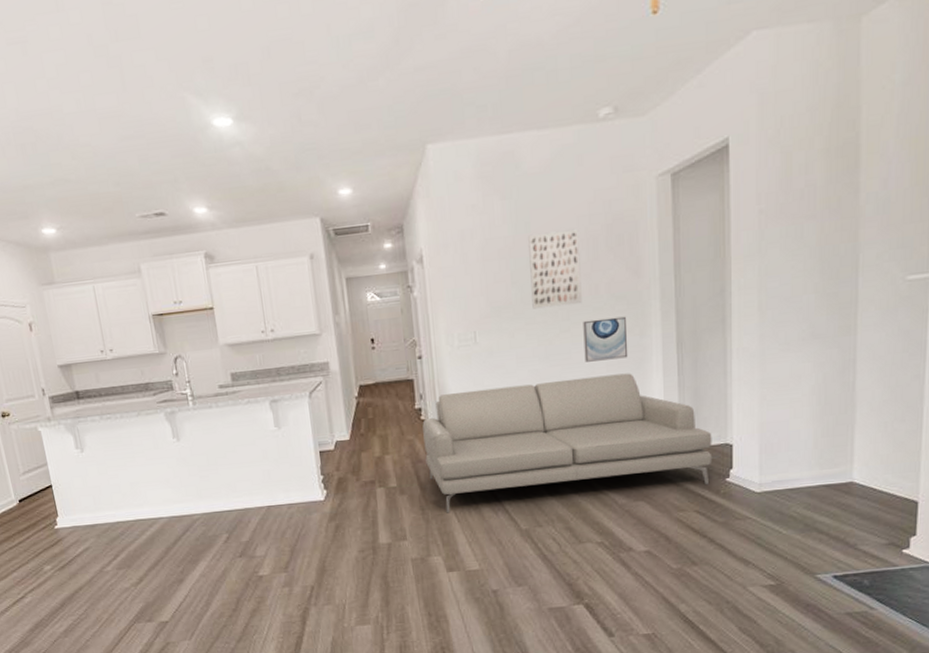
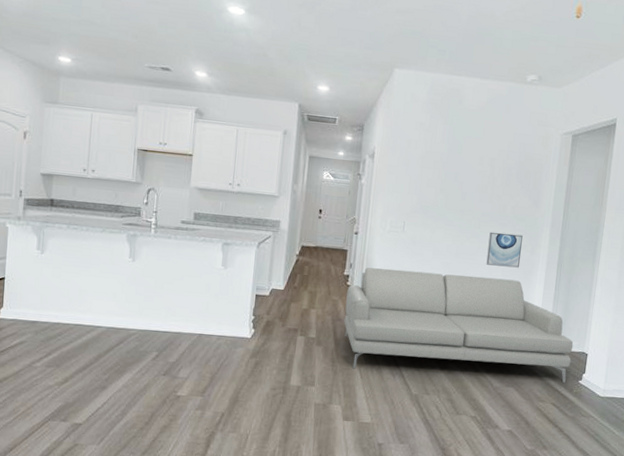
wall art: present [528,229,582,309] -> none [453,155,498,218]

